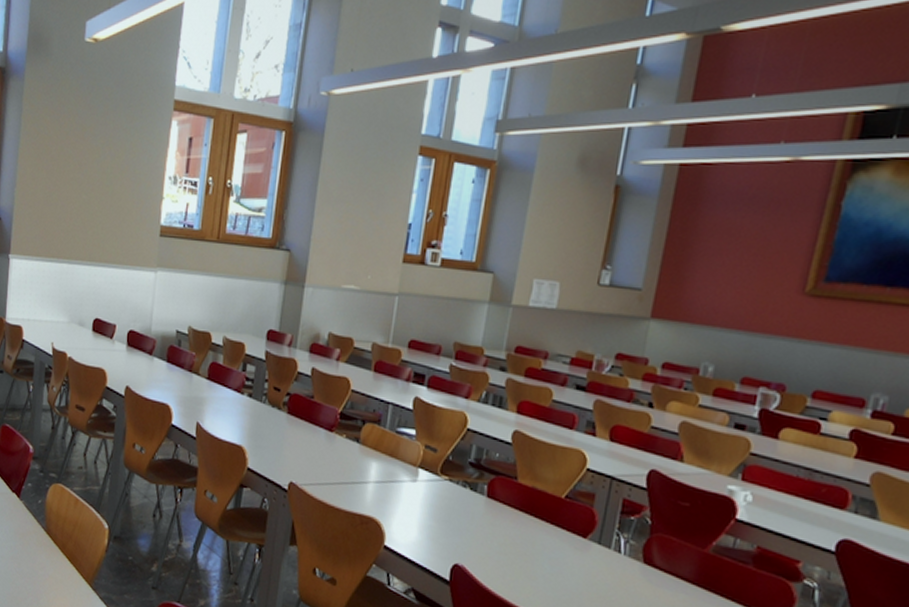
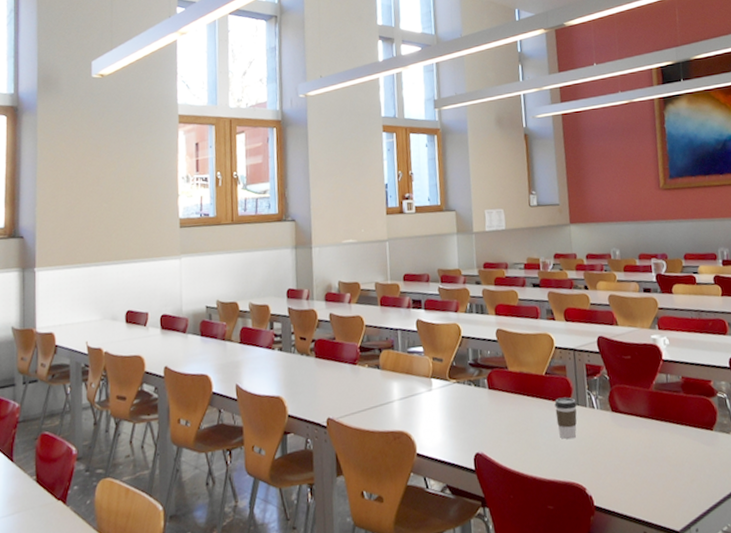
coffee cup: none [565,529,598,581] -> present [554,397,577,440]

